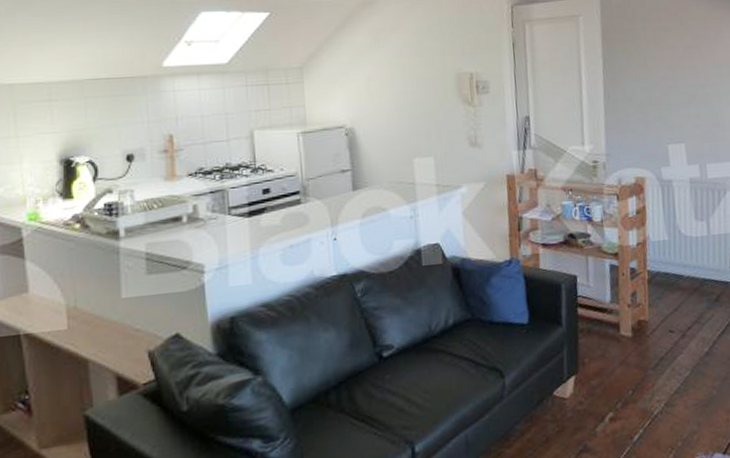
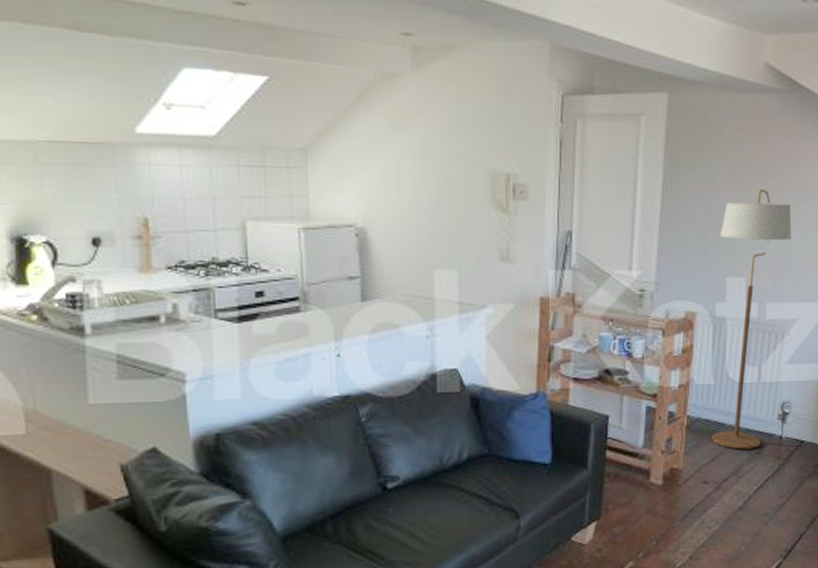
floor lamp: none [658,67,721,299] -> present [711,188,792,450]

